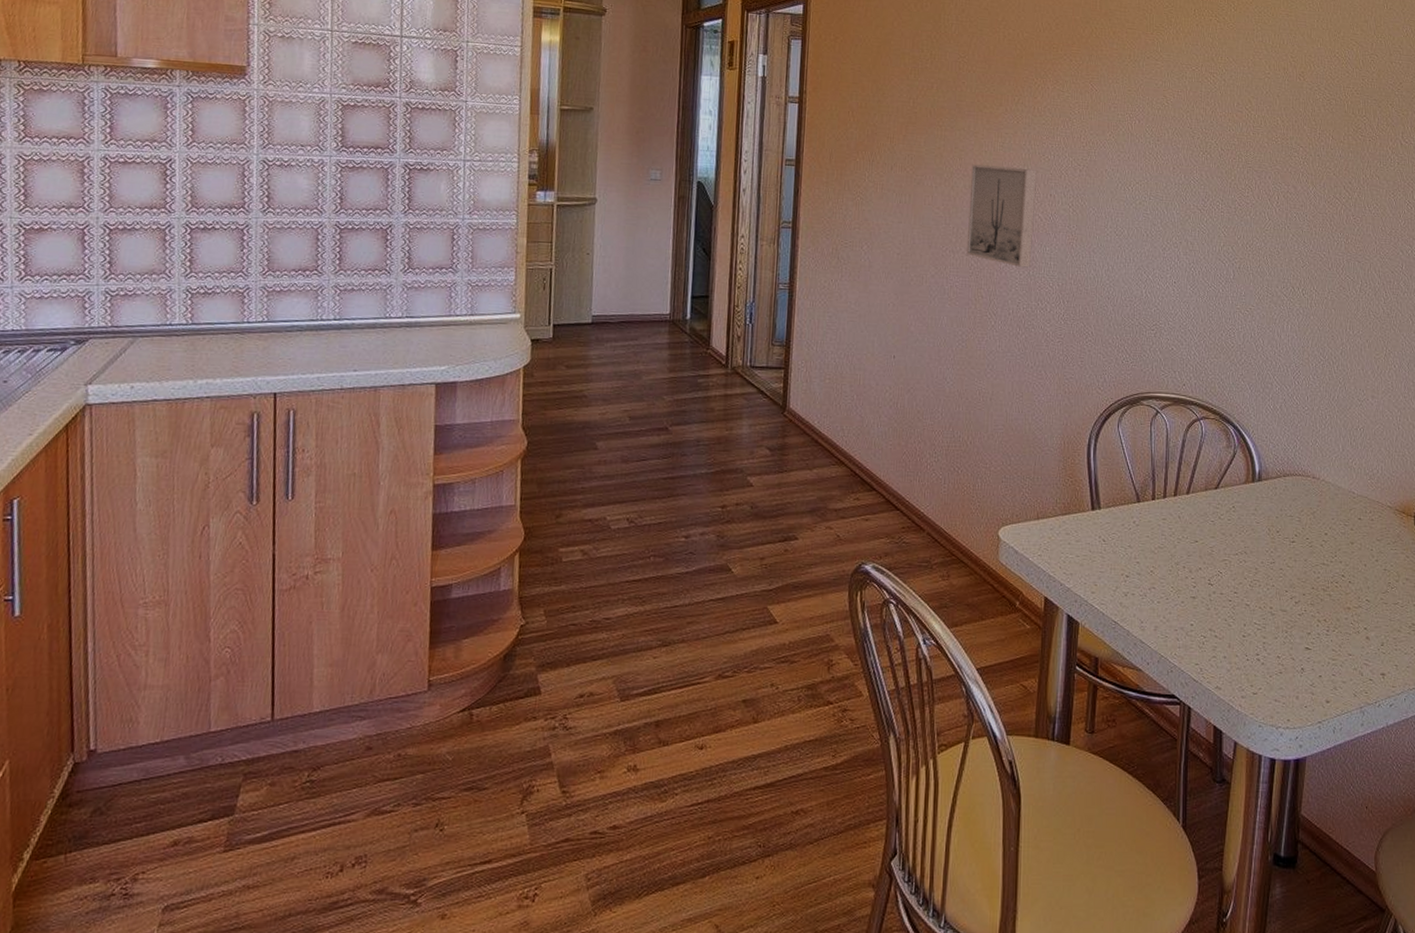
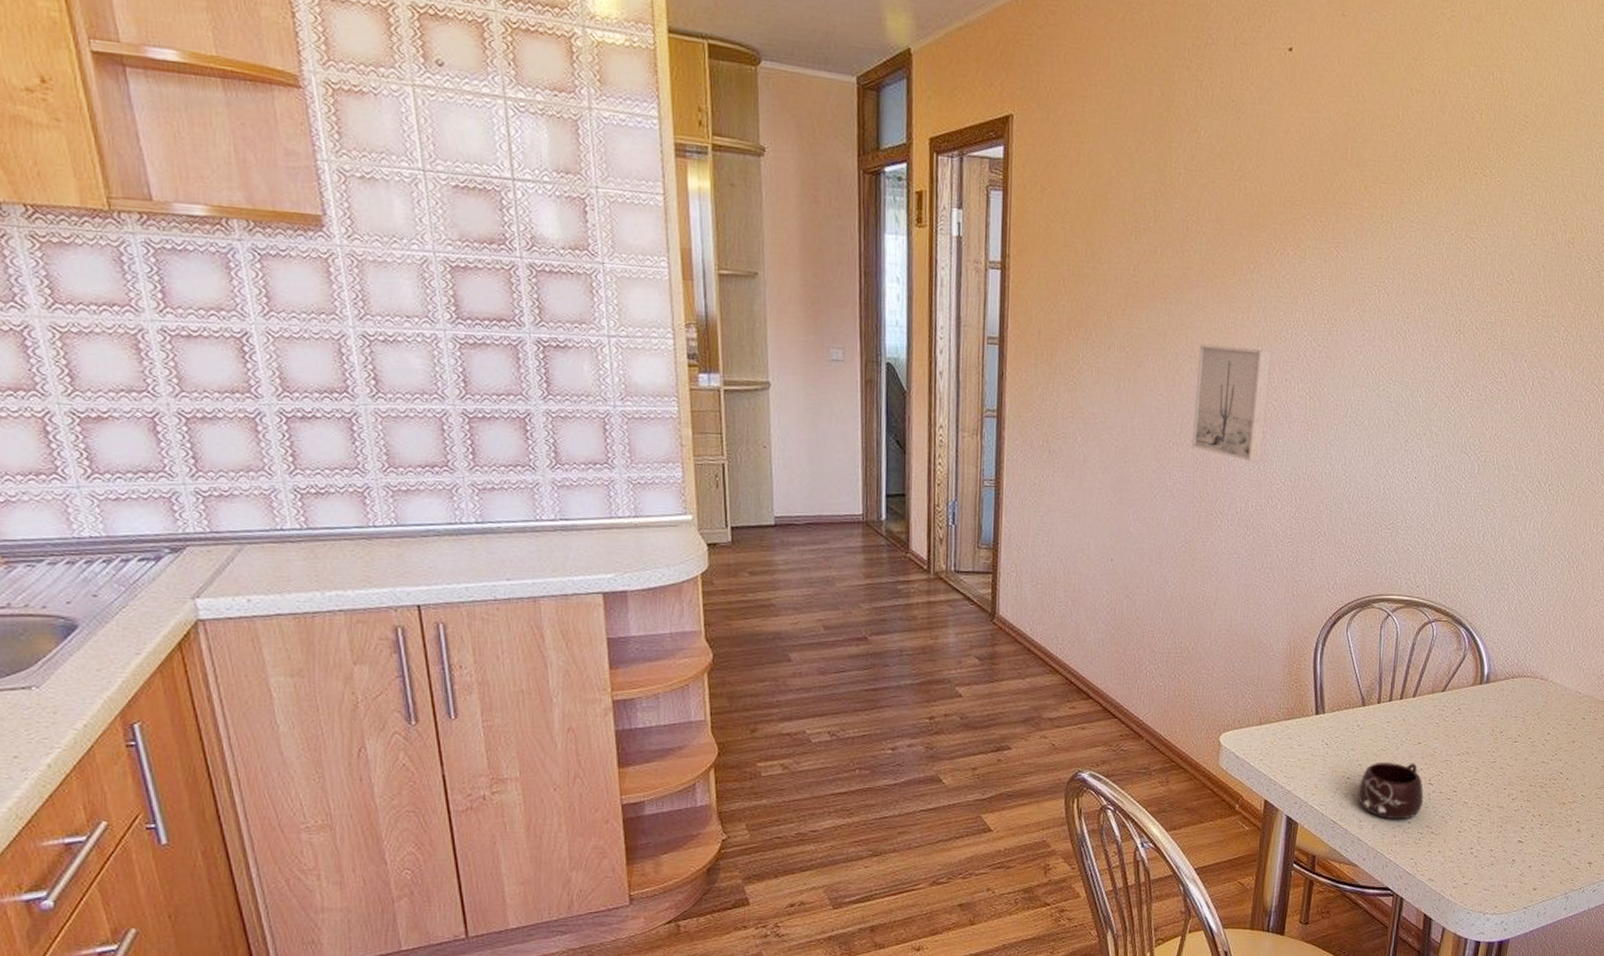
mug: none [1137,560,1205,622] -> present [1357,762,1424,820]

